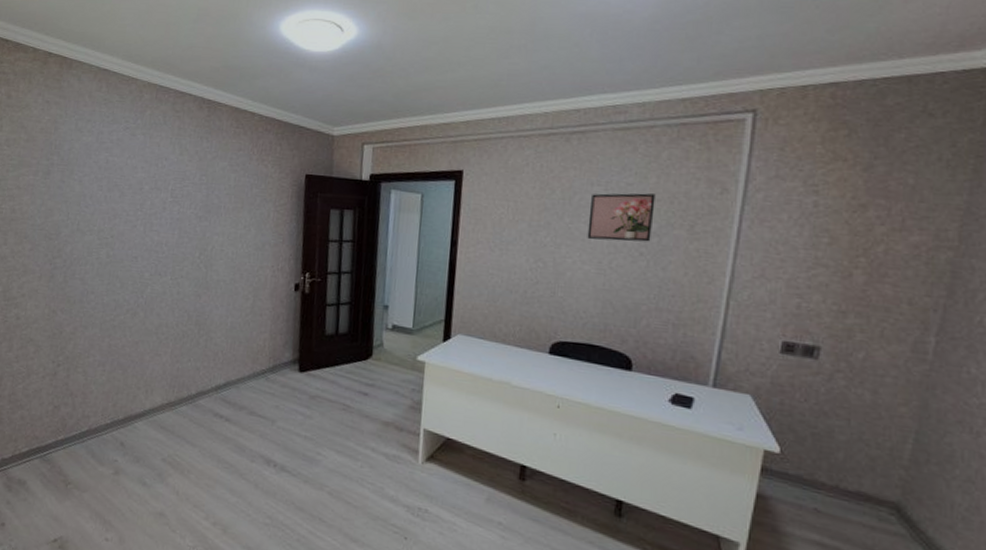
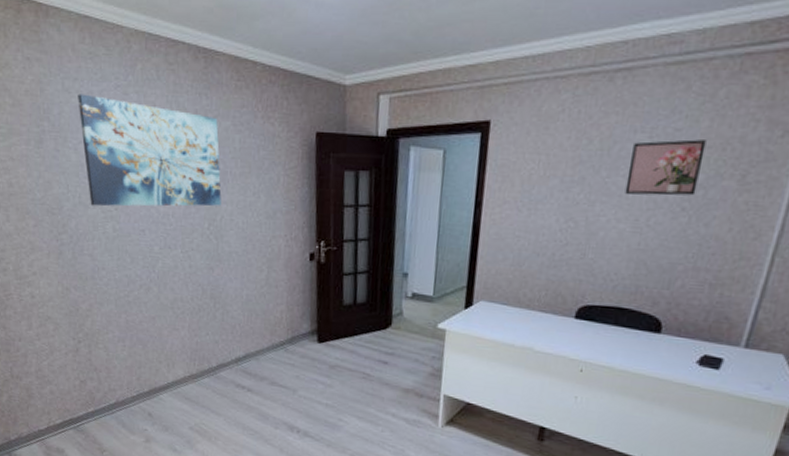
wall art: none [87,133,216,237] -> present [78,94,222,207]

